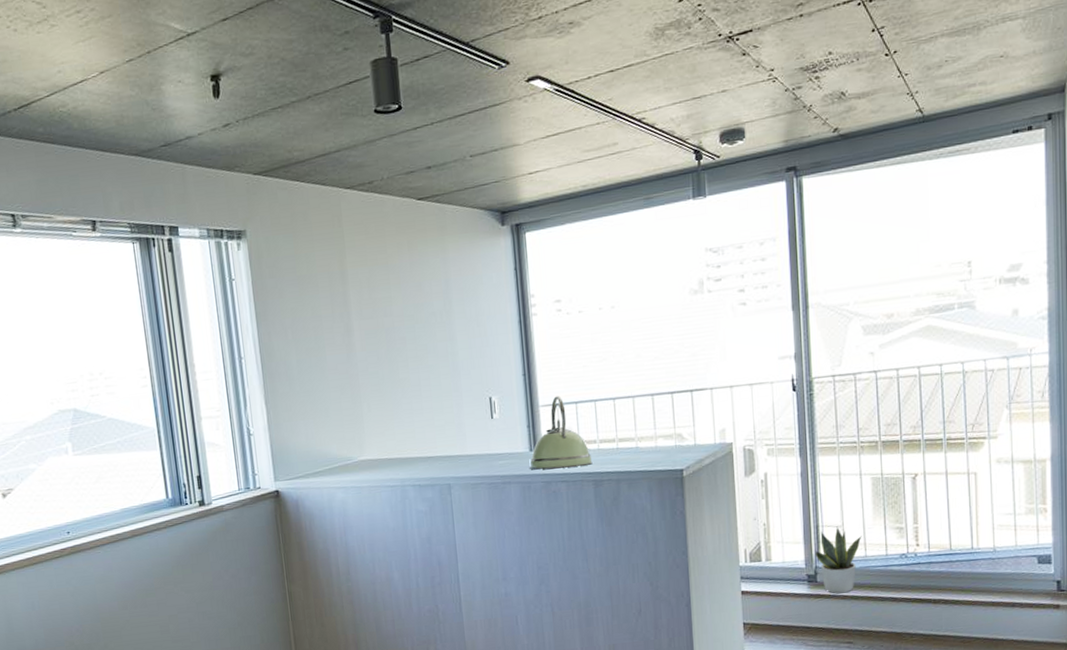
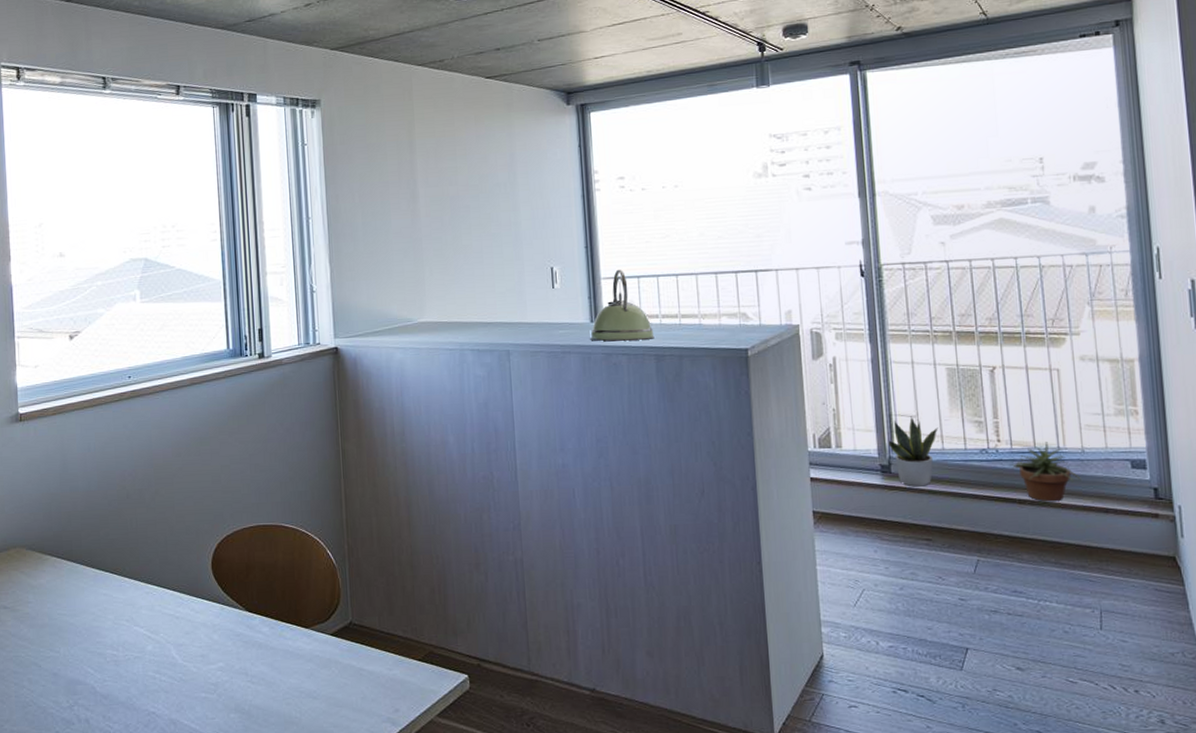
potted plant: none [928,543,990,600] -> present [1011,442,1080,501]

